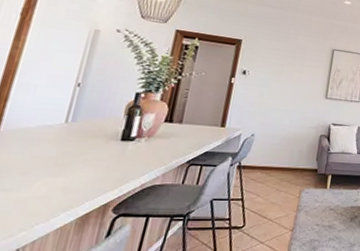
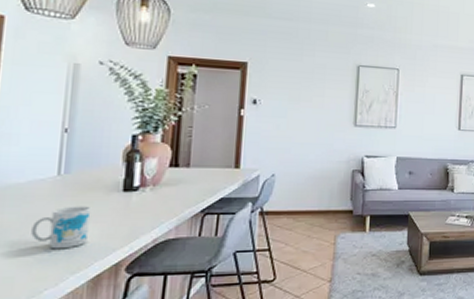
mug: none [32,150,91,189] -> present [31,206,92,249]

